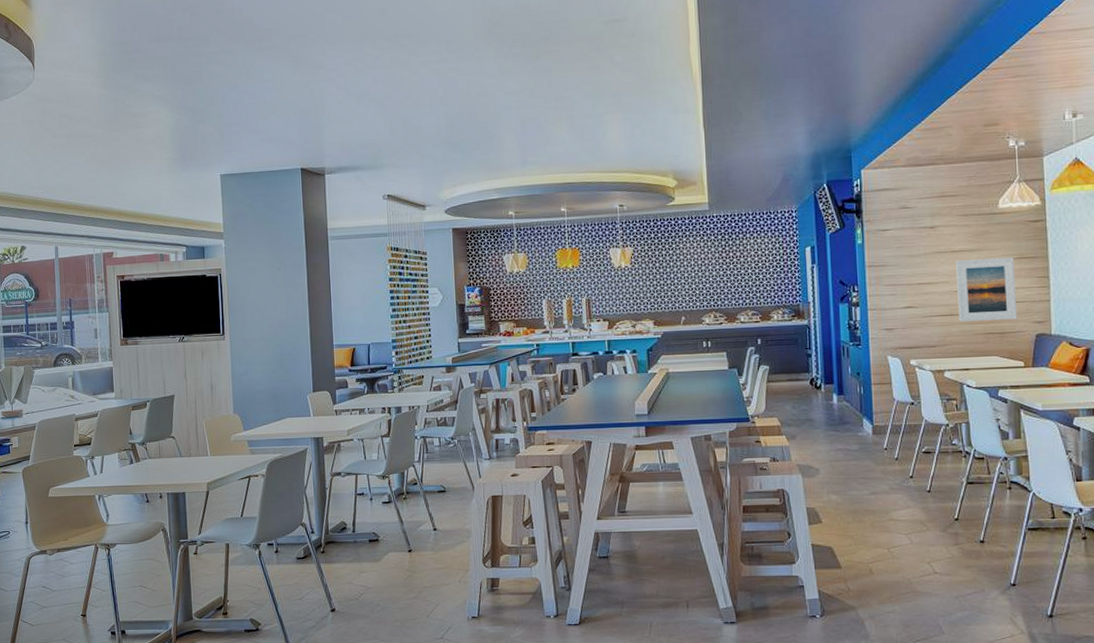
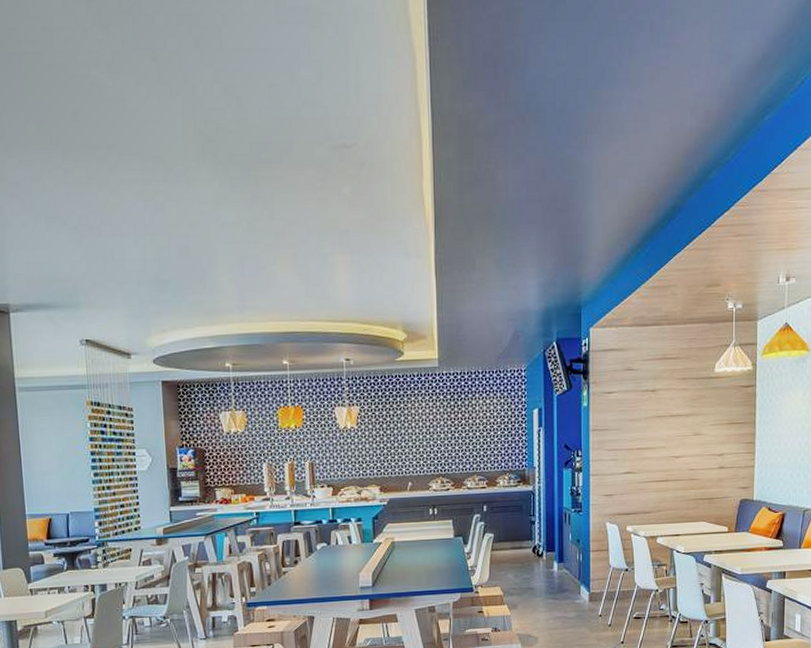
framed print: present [956,256,1017,322] -> none [673,422,725,487]

